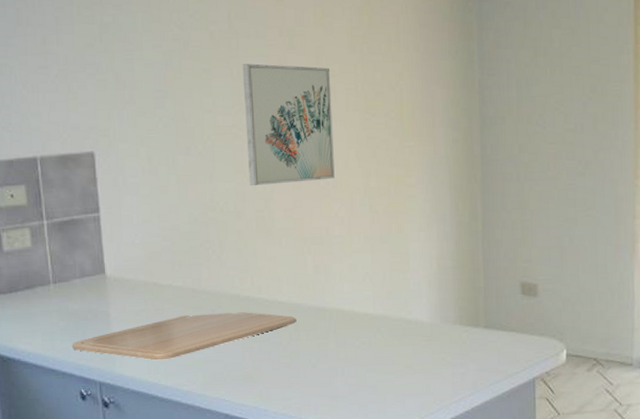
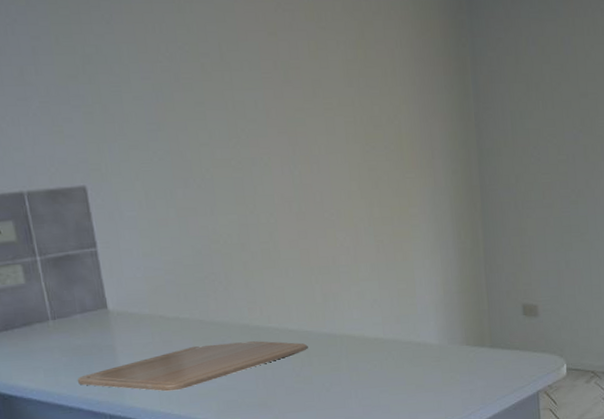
wall art: present [242,63,335,186] -> none [237,96,338,218]

